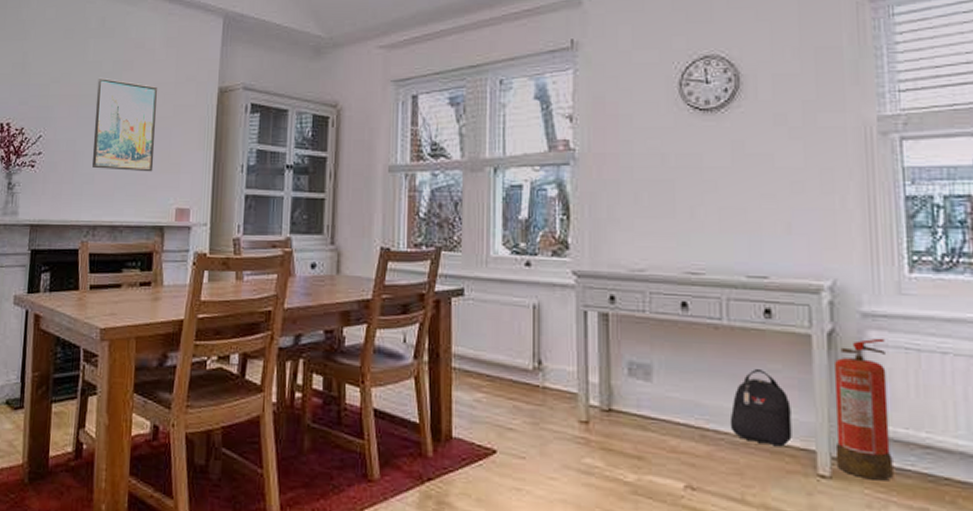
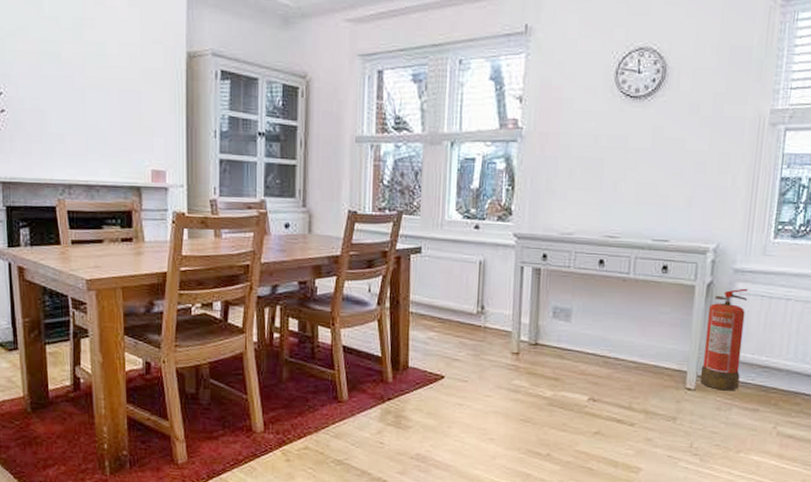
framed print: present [92,77,157,172] -> none [57,34,125,134]
backpack: present [729,369,792,447] -> none [626,312,673,369]

